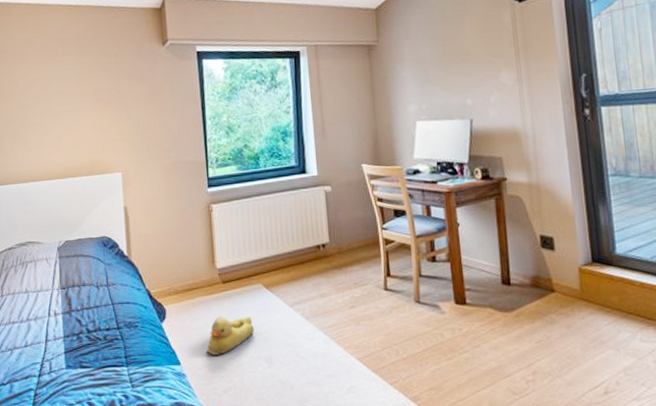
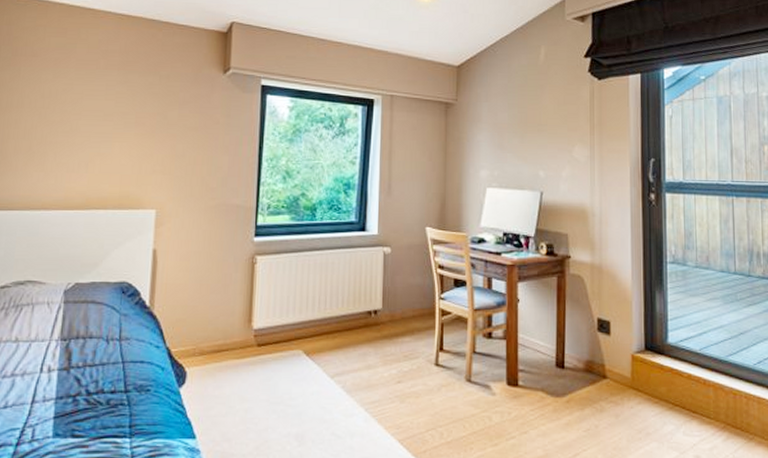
rubber duck: present [206,316,255,355] -> none [229,384,288,429]

